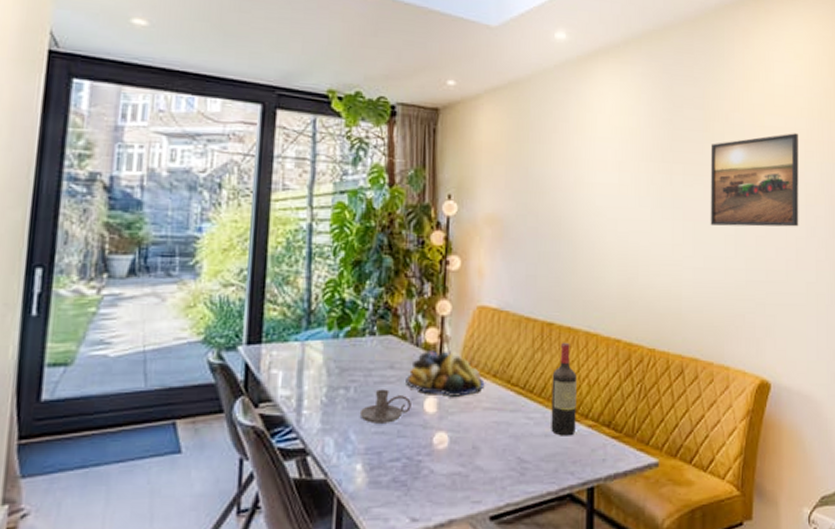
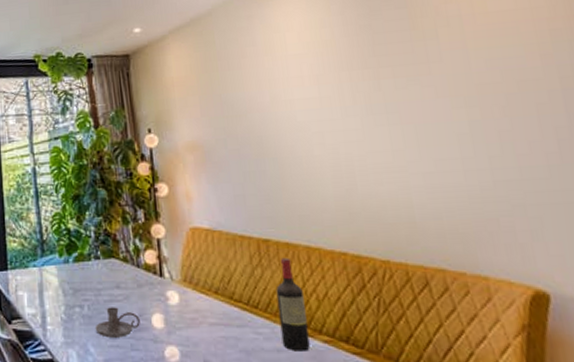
fruit bowl: present [406,351,485,397] -> none [132,270,208,313]
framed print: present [710,133,799,227] -> none [421,12,557,126]

